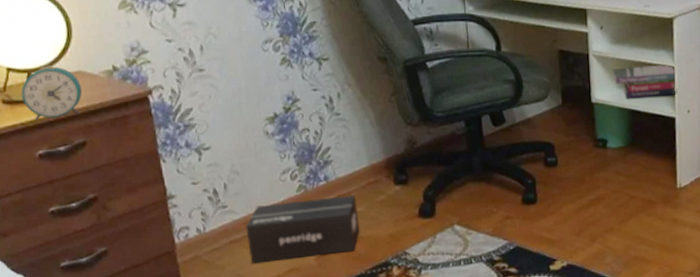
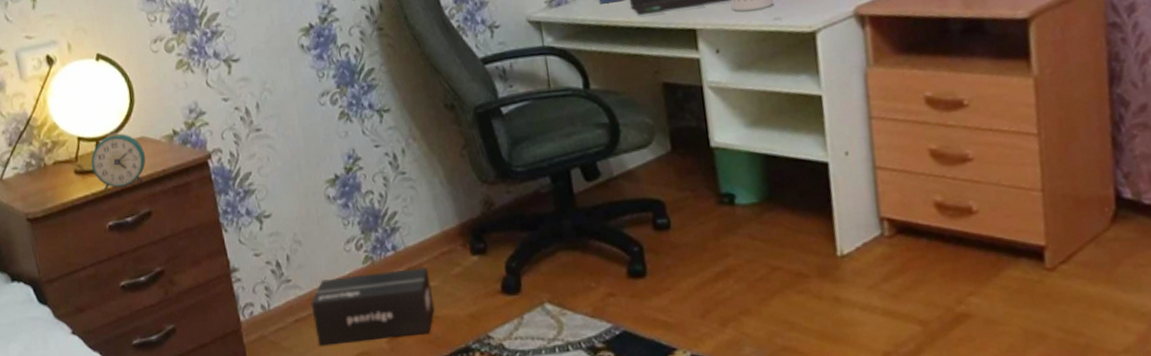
books: present [611,65,678,99] -> none [734,93,829,141]

